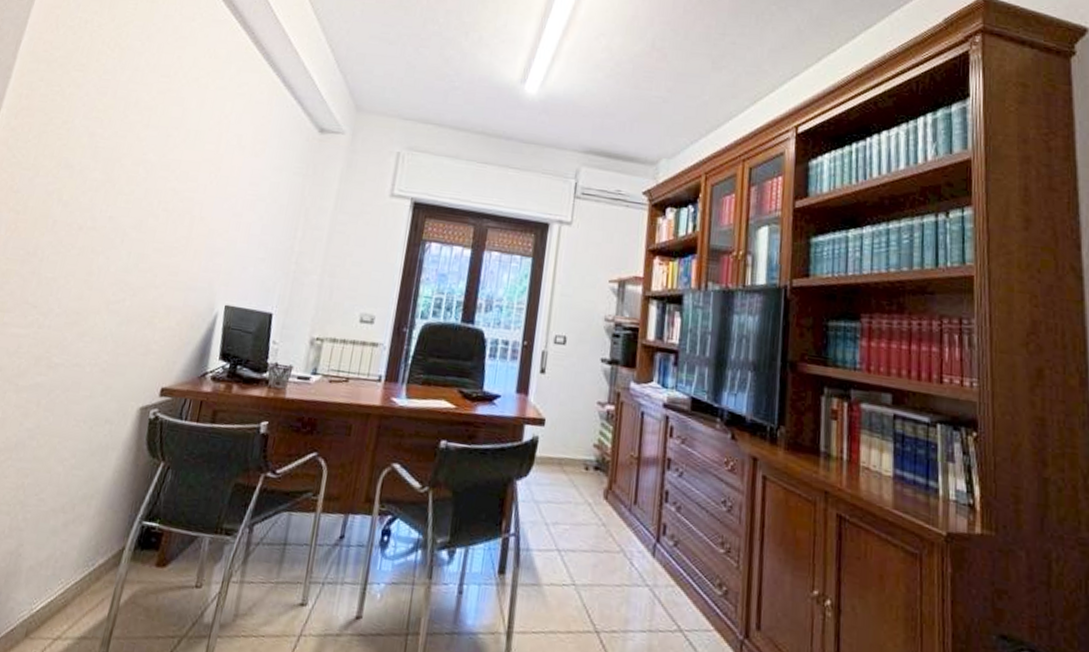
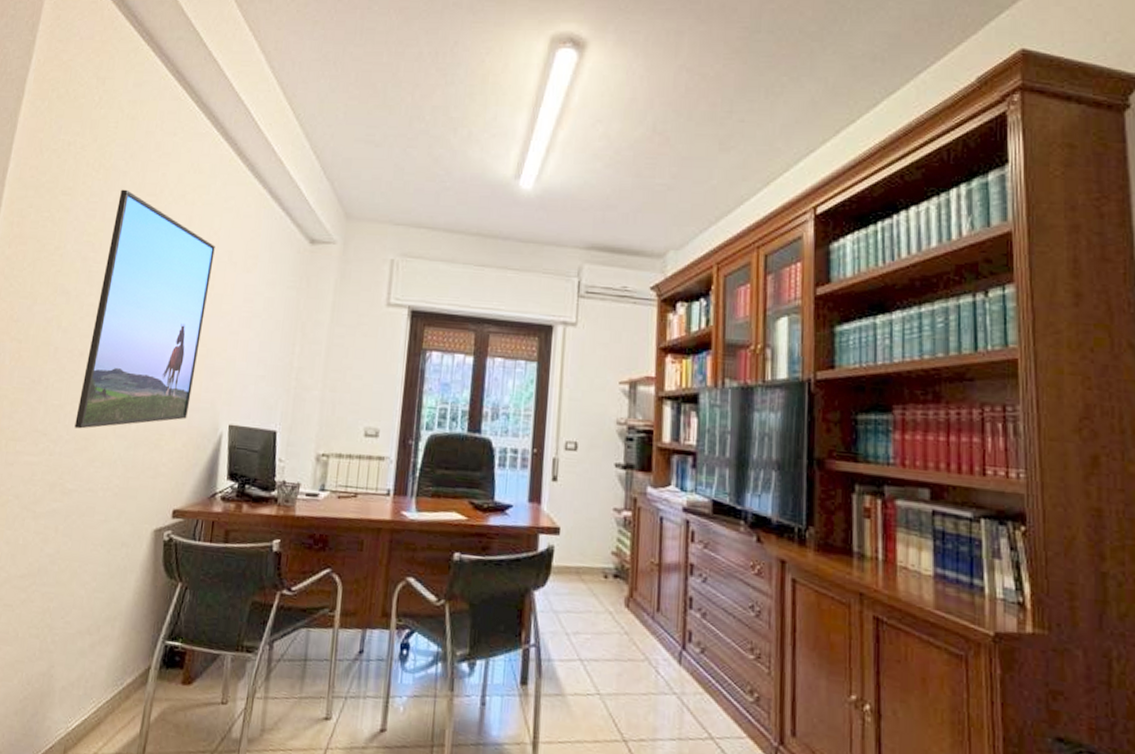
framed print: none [66,69,225,303] -> present [74,189,215,429]

